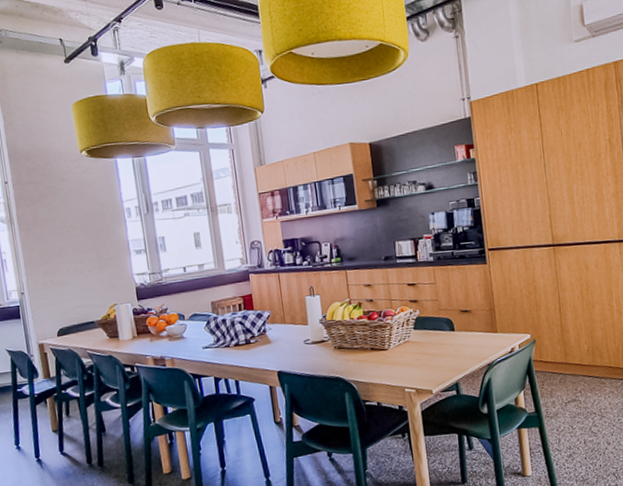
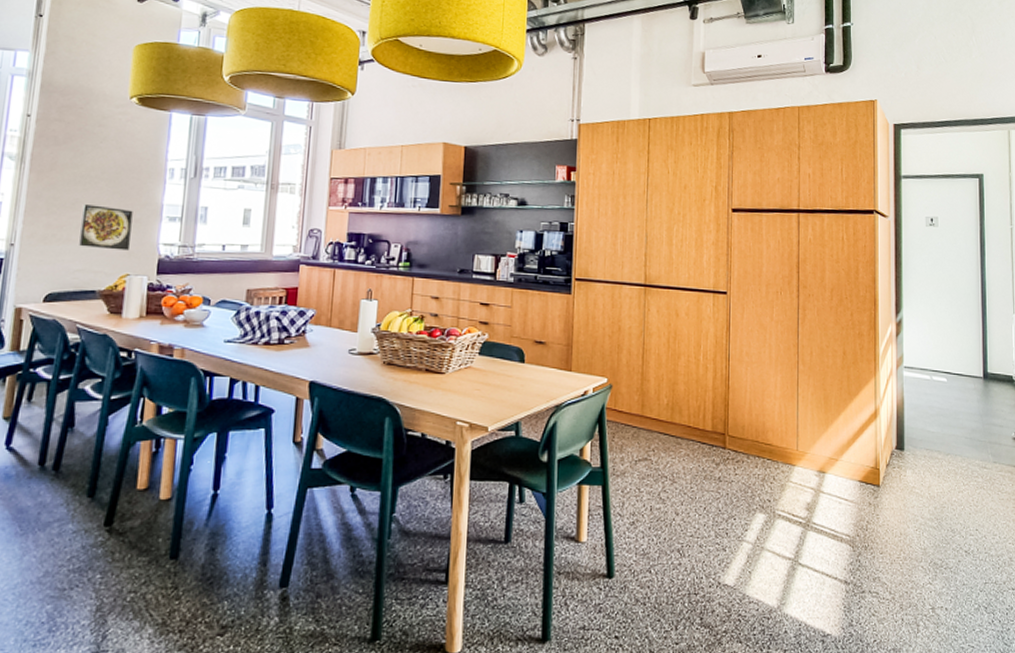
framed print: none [66,249,111,287] -> present [79,204,133,251]

